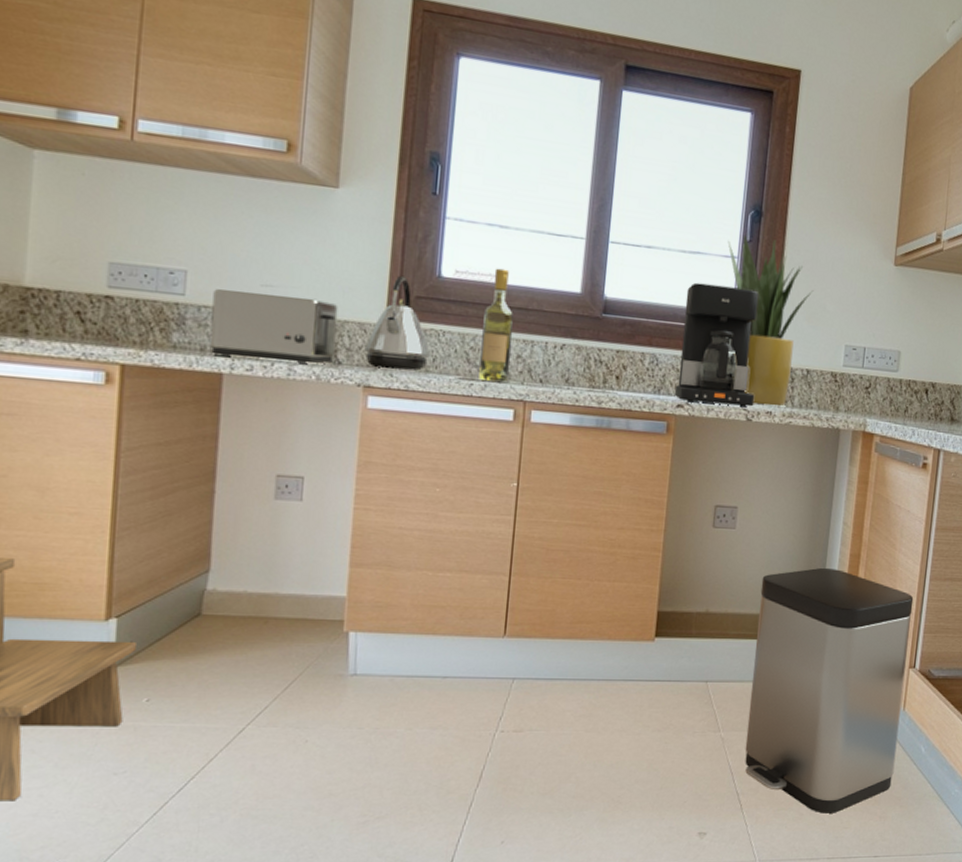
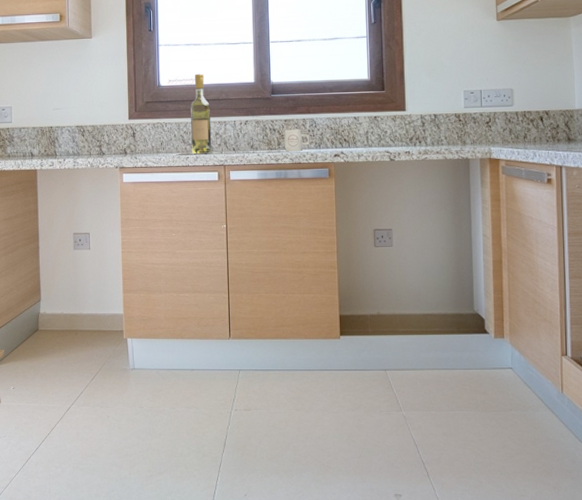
toaster: present [210,289,338,364] -> none [27,113,100,159]
kettle: present [364,275,430,371] -> none [118,89,159,153]
mug: none [612,363,648,396] -> present [284,129,310,152]
coffee maker: present [675,282,760,408] -> none [331,59,395,152]
planter: present [727,235,814,407] -> none [357,18,431,147]
pedal bin: present [745,567,914,814] -> none [420,273,561,482]

